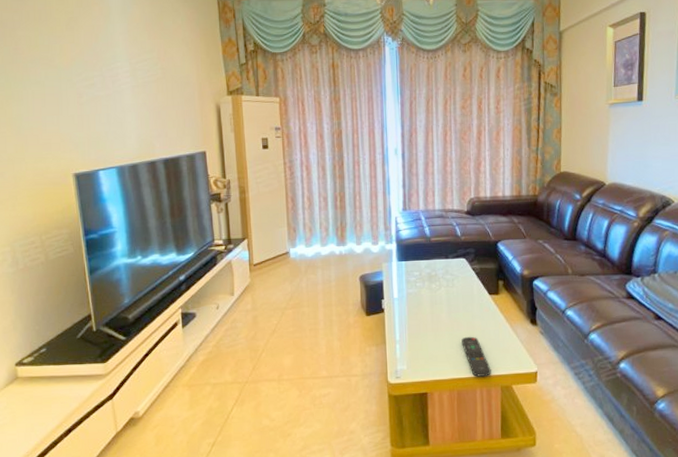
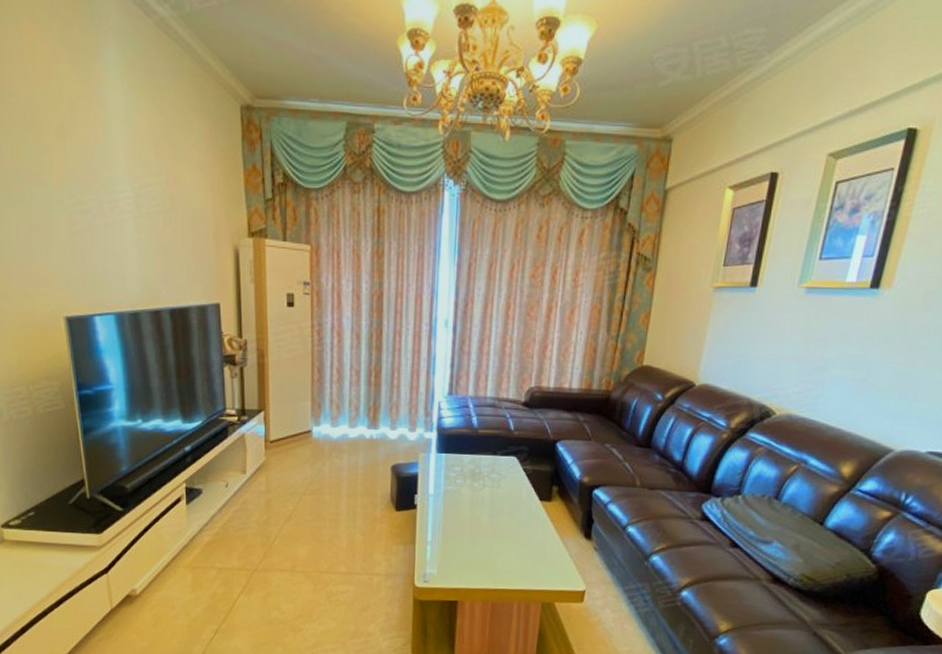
remote control: present [462,336,491,377] -> none [502,544,533,590]

